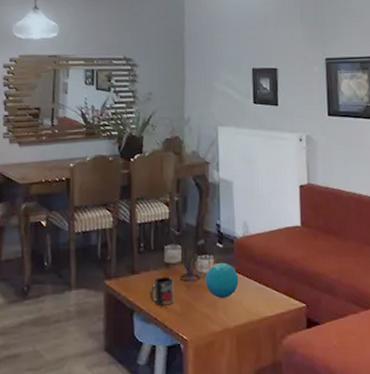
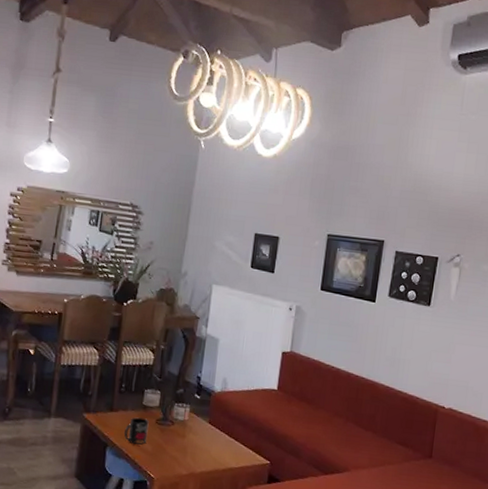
decorative orb: present [205,262,239,298] -> none [179,412,211,445]

